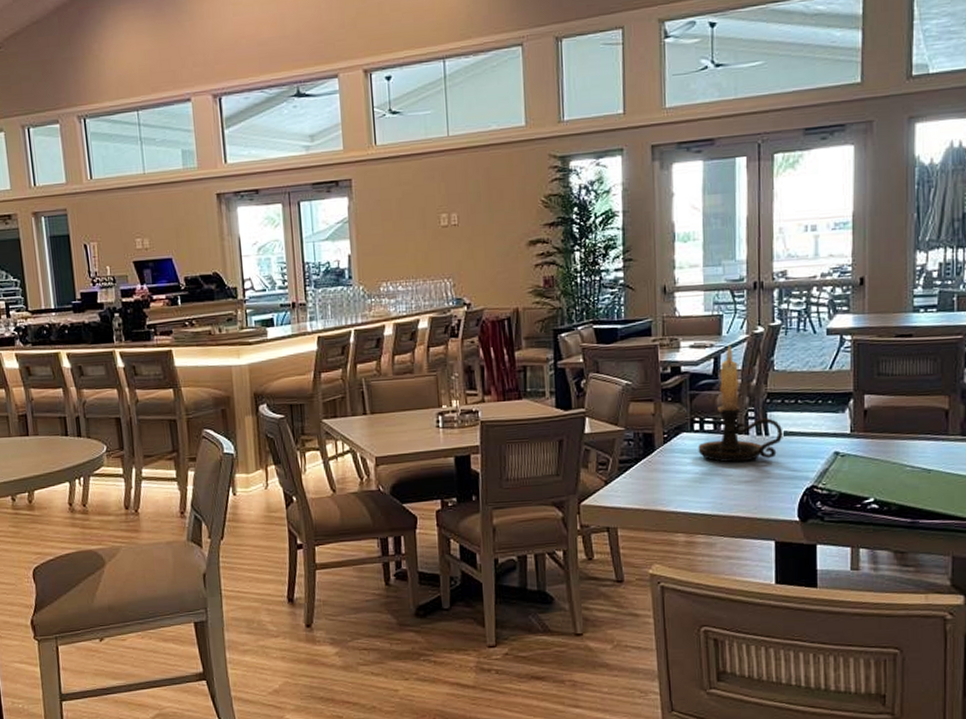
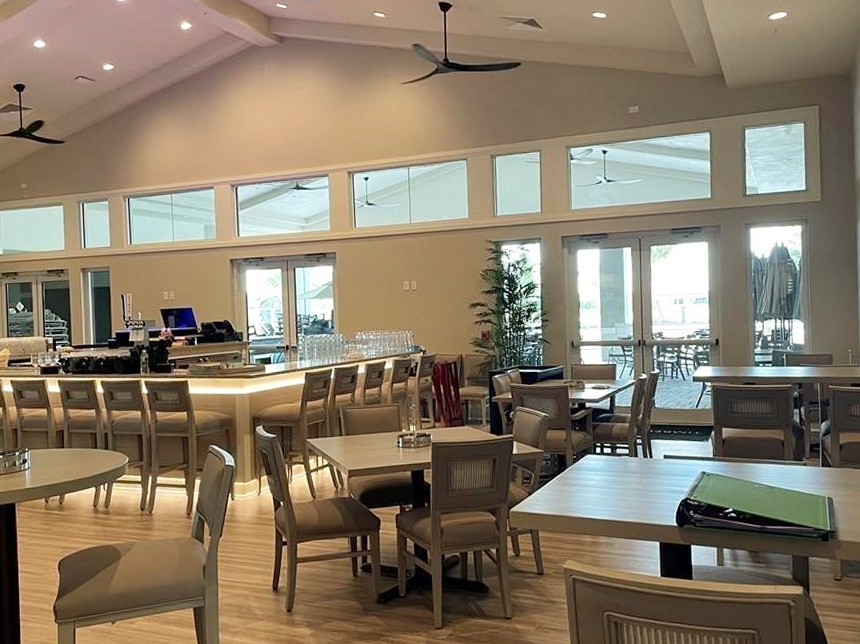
candle holder: present [698,345,784,463] -> none [599,387,664,479]

